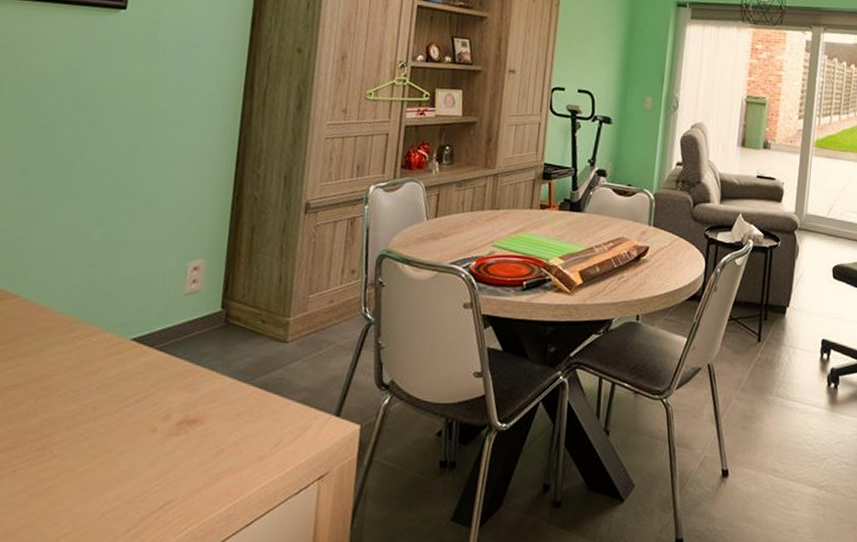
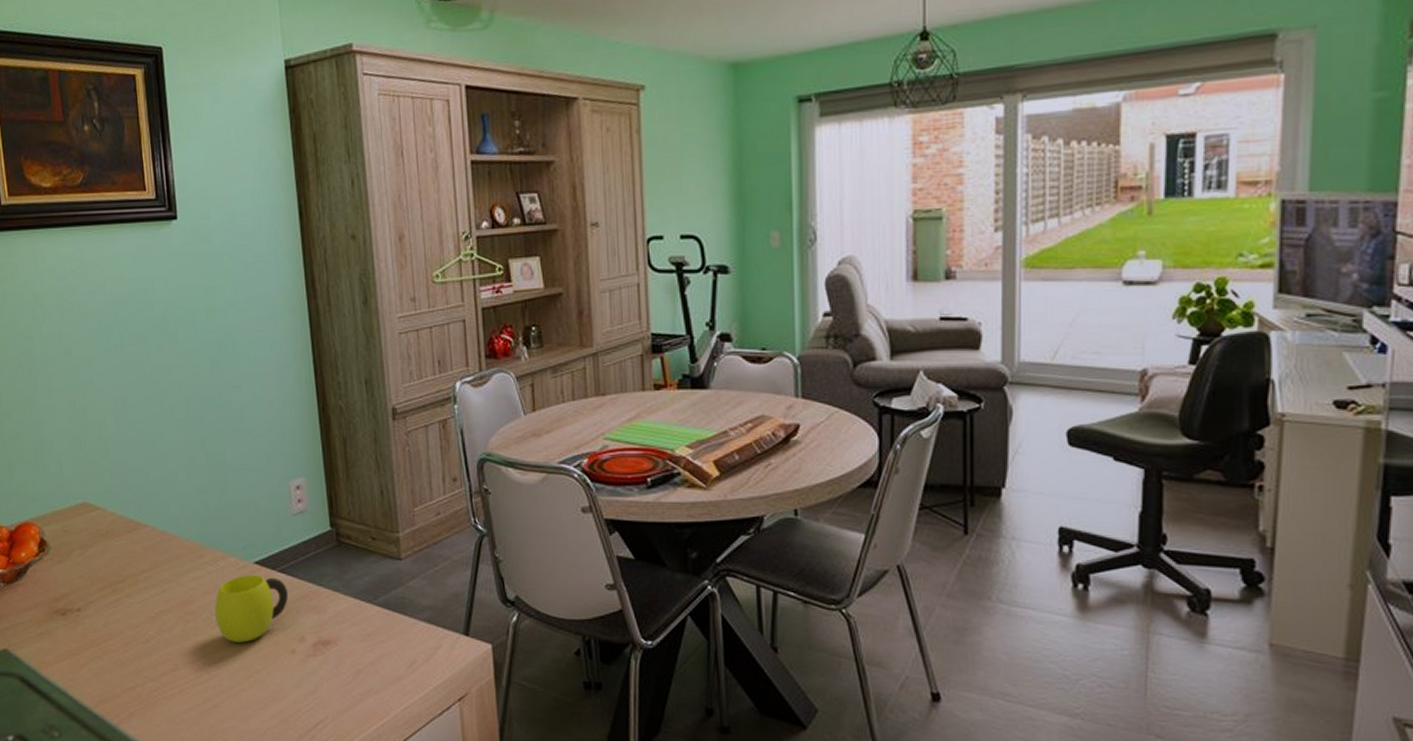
cup: none [73,350,162,420] -> present [214,574,288,643]

